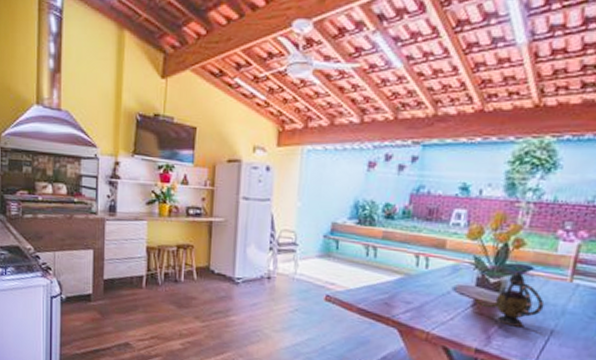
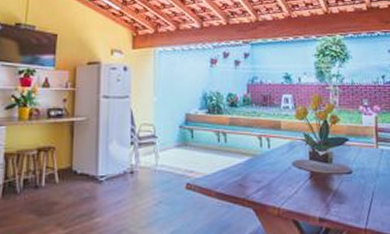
teapot: present [474,271,545,327] -> none [310,143,363,193]

